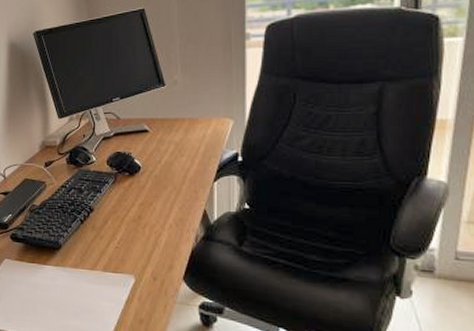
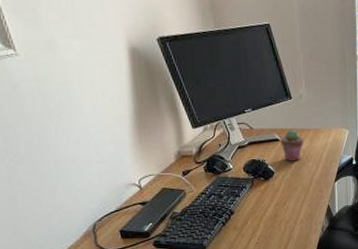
potted succulent: none [150,119,177,155] -> present [281,129,304,161]

